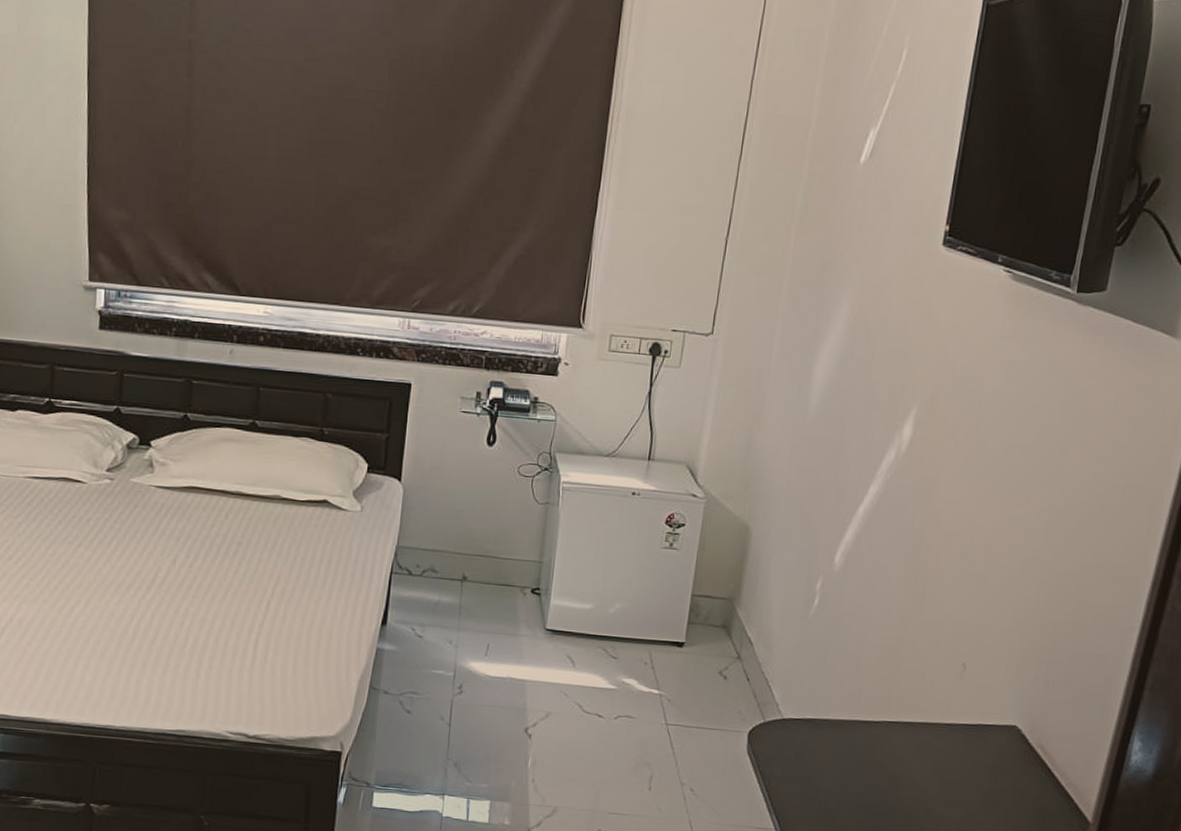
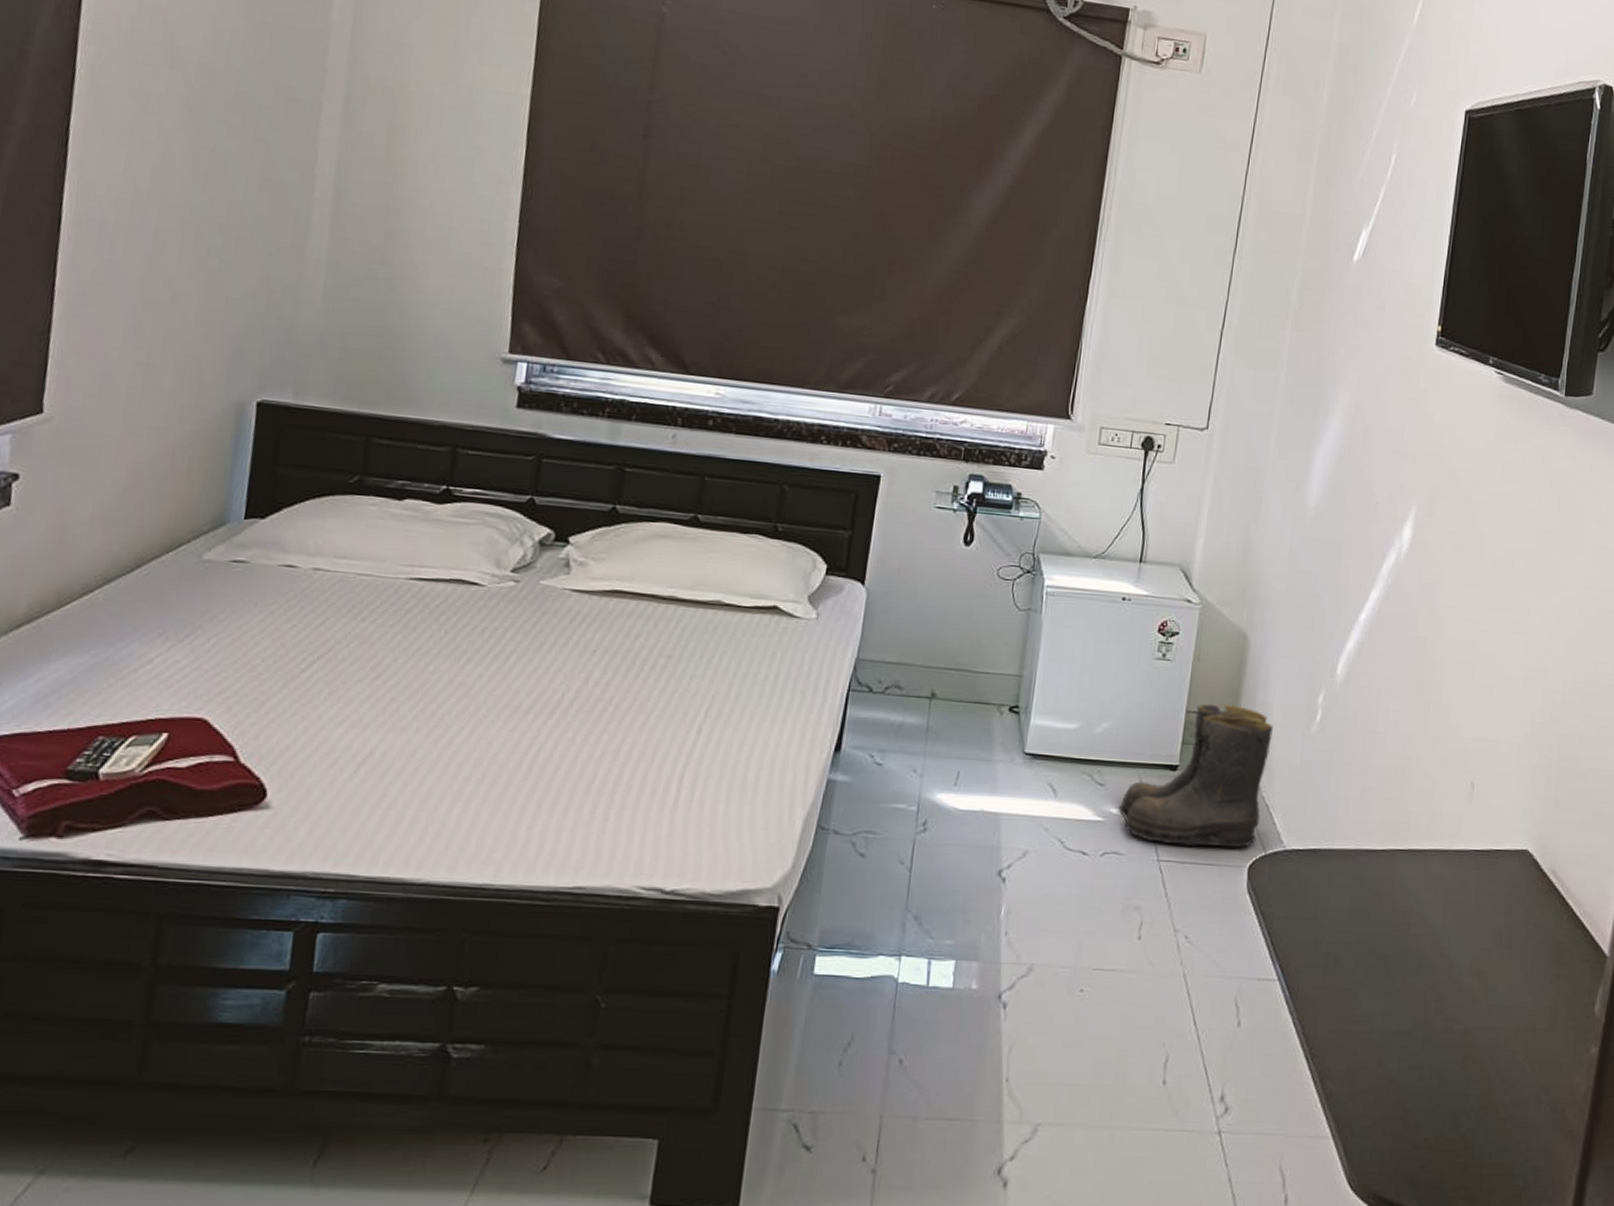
boots: none [630,588,773,716] -> present [1118,704,1273,849]

